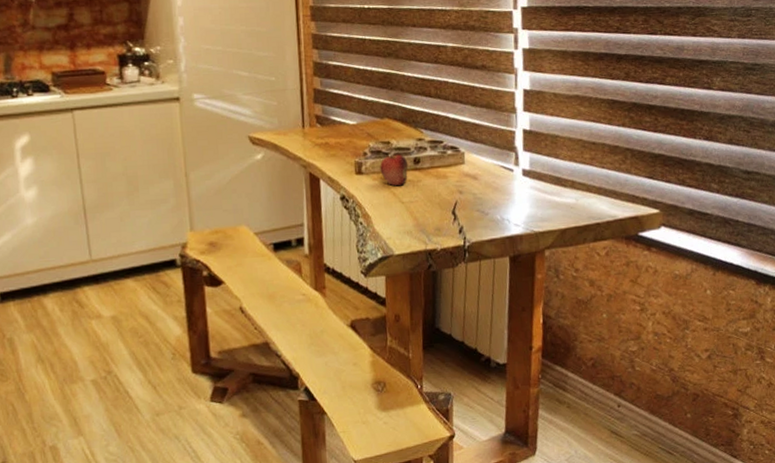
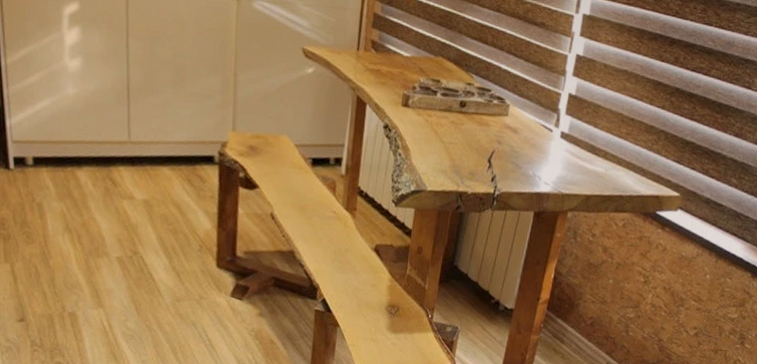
fruit: present [380,151,409,186] -> none [426,89,454,126]

